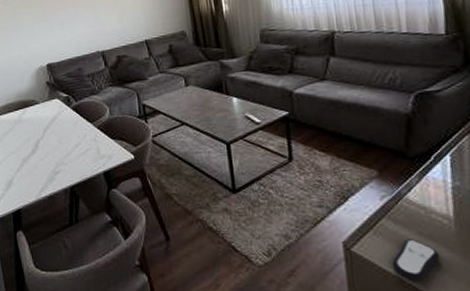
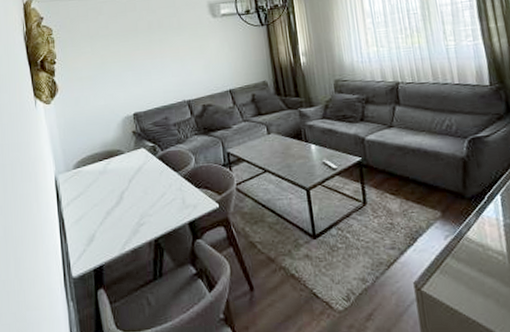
remote control: present [391,239,440,281] -> none [457,276,498,317]

